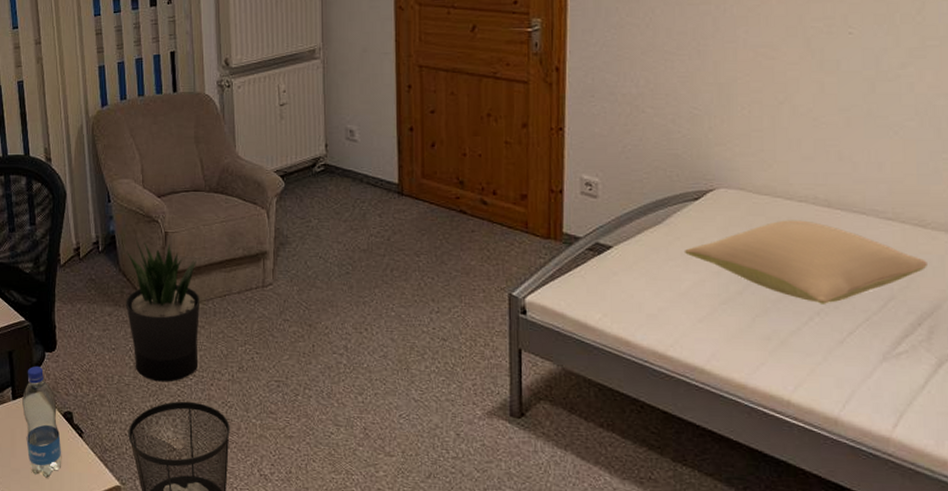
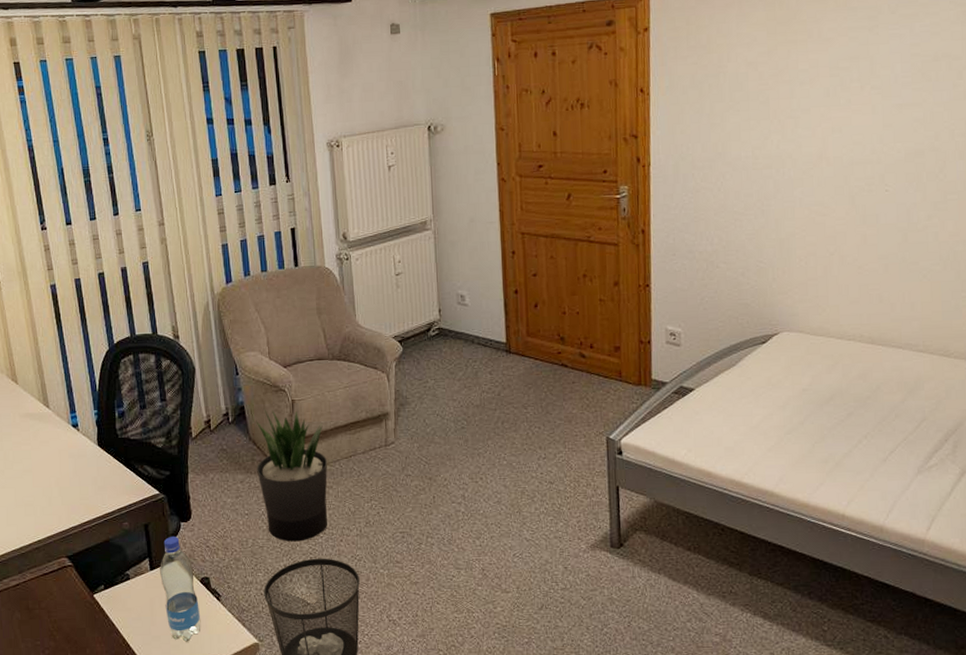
pillow: present [684,220,927,304] -> none [754,356,951,429]

